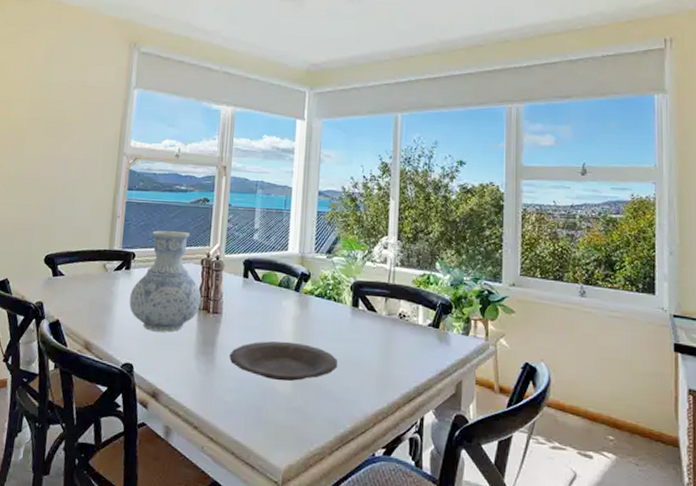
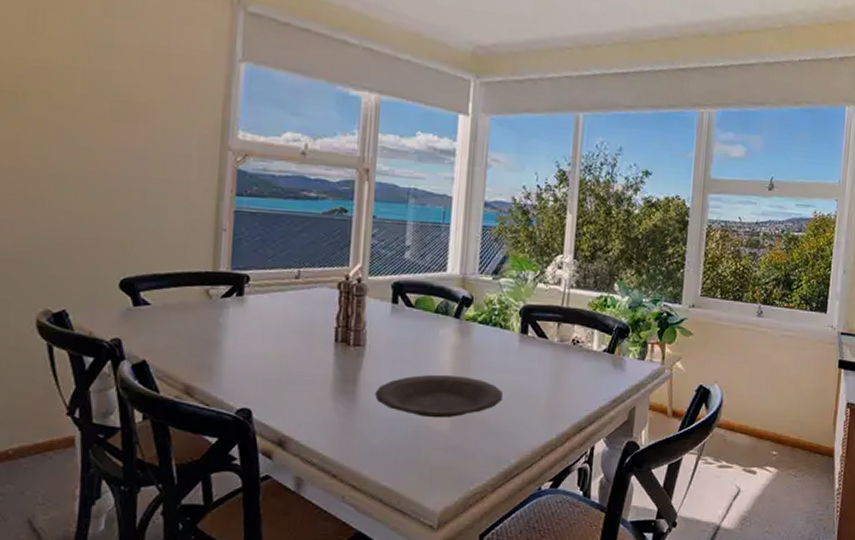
vase: present [129,230,201,332] -> none [243,247,339,370]

